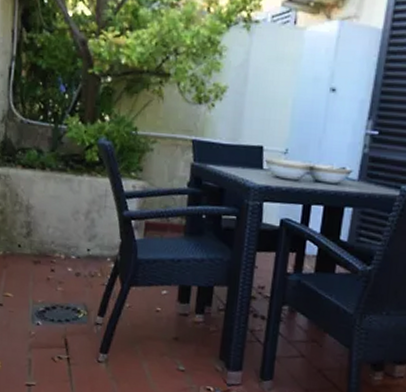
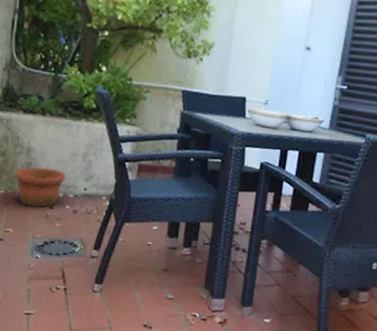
pot: none [13,226,67,270] -> present [14,167,66,208]

